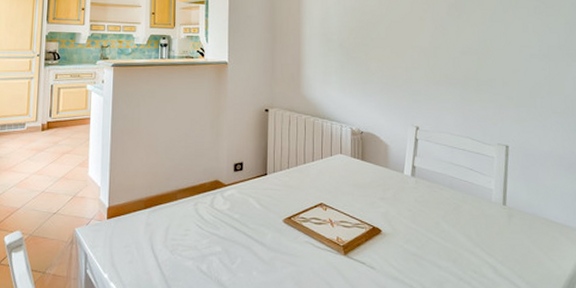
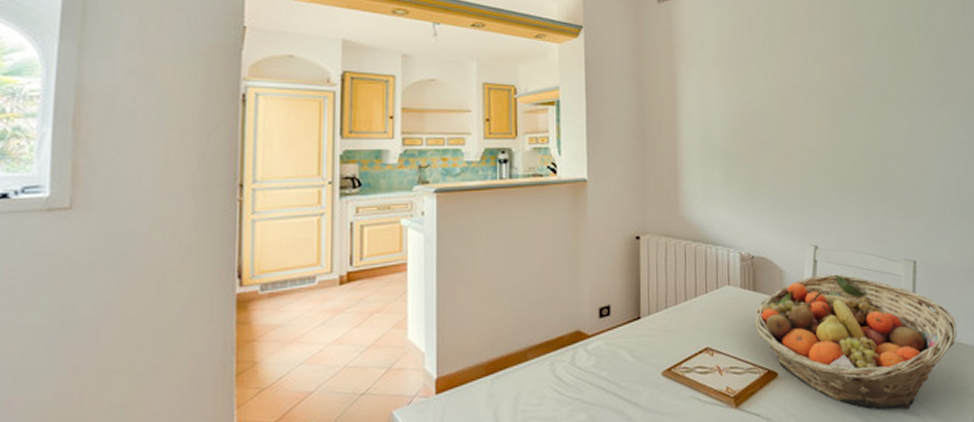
fruit basket: none [362,151,547,274] -> present [754,274,957,410]

